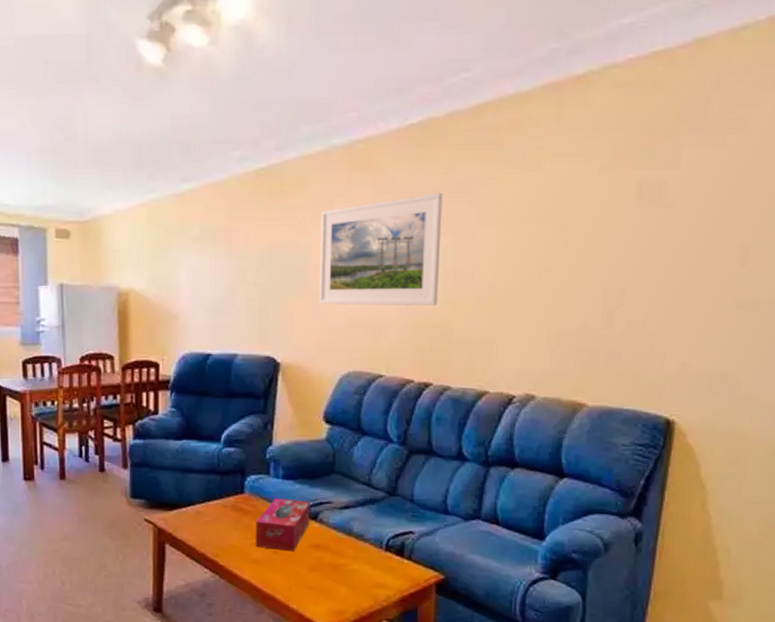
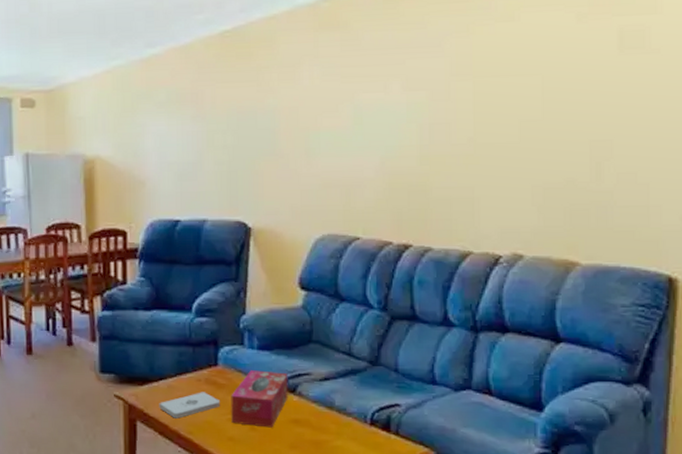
notepad: none [187,517,245,542] -> present [159,392,220,419]
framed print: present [319,192,443,306] -> none [288,47,414,166]

